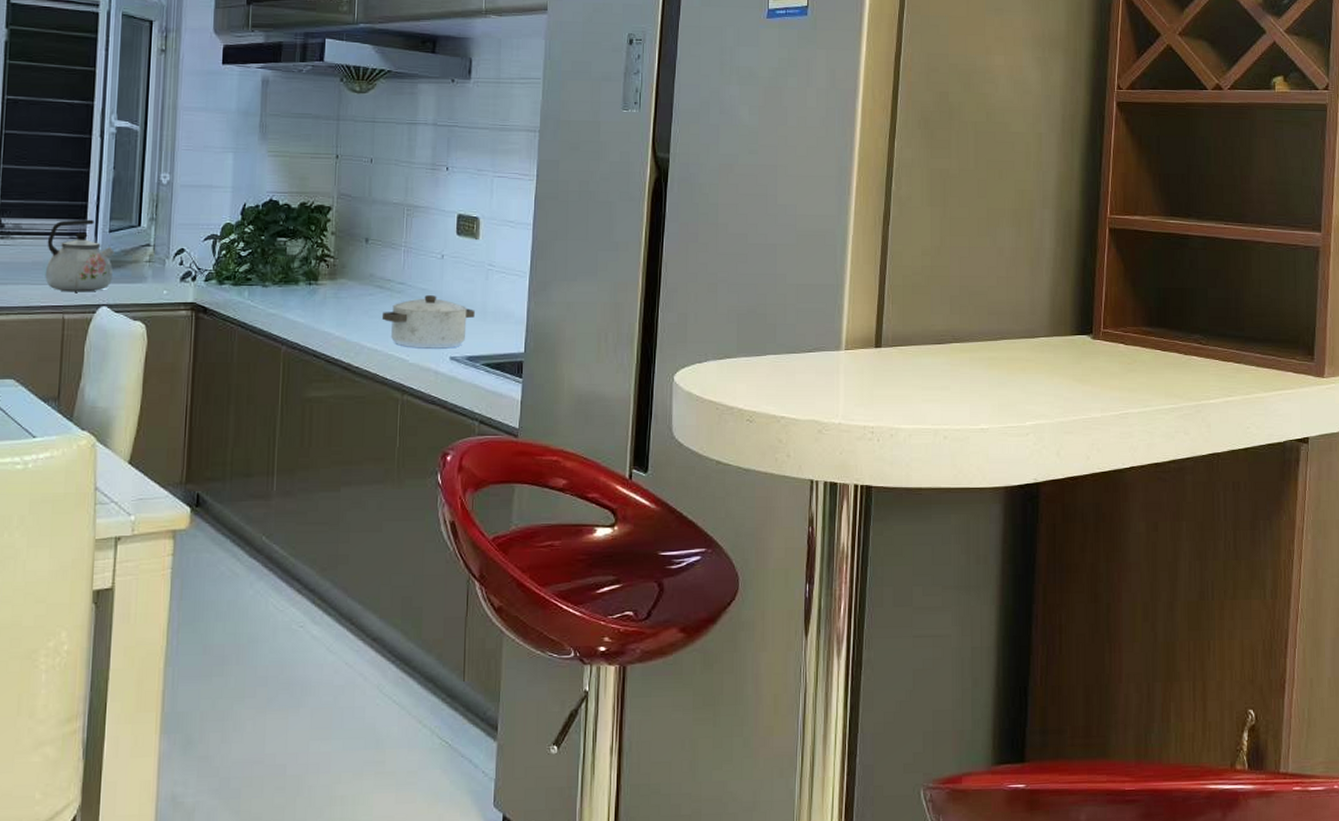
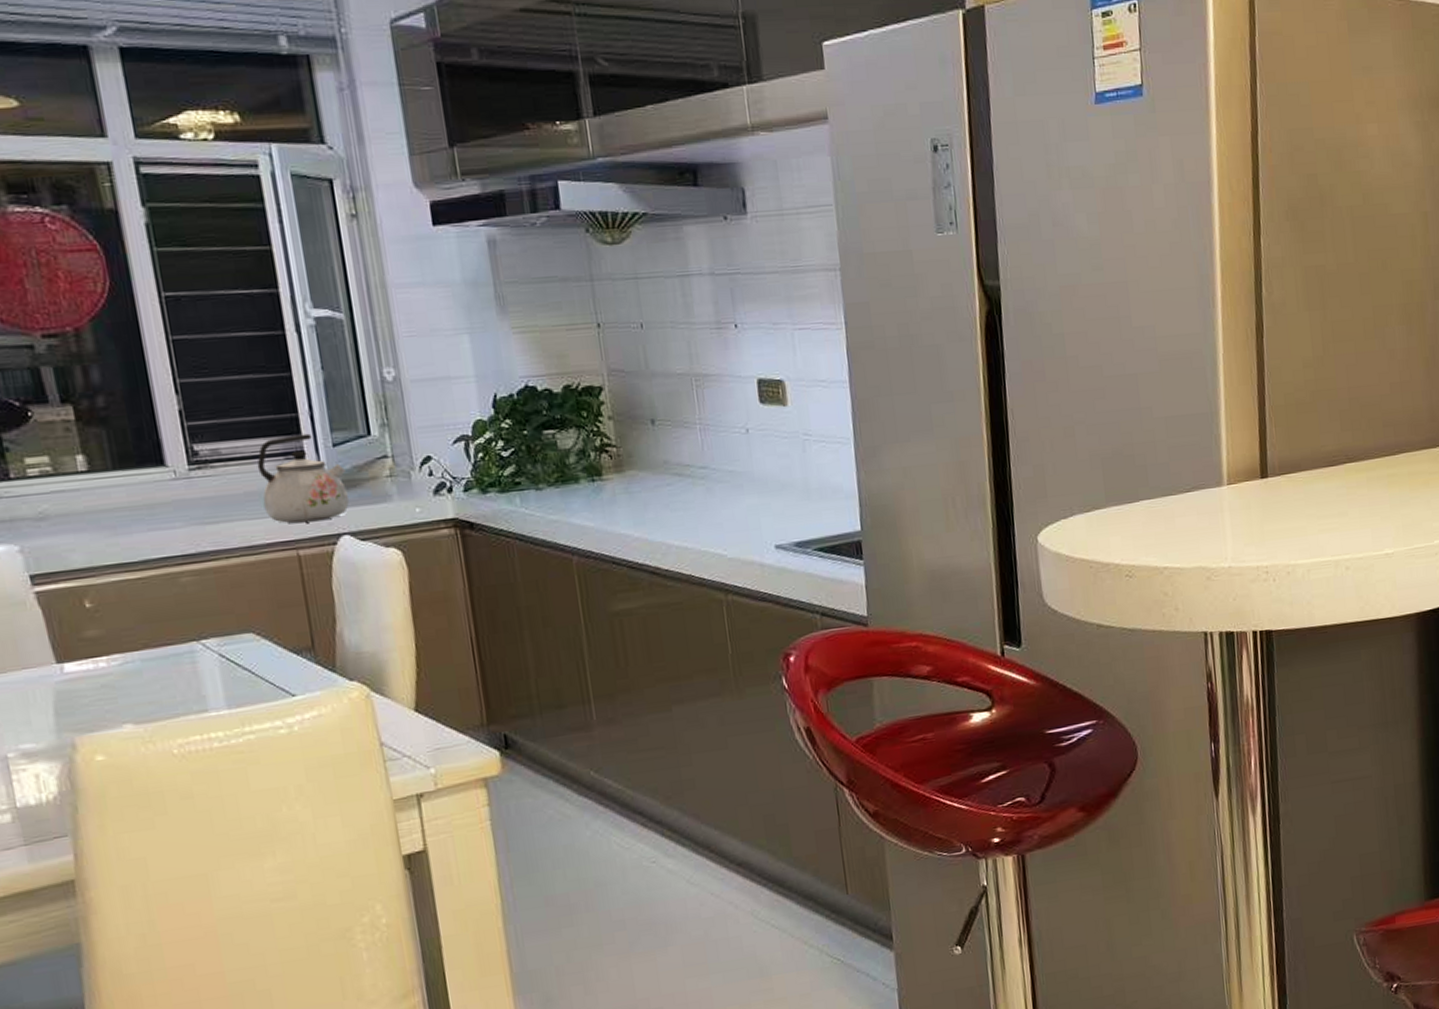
cooking pot: present [381,294,475,349] -> none [686,476,797,541]

